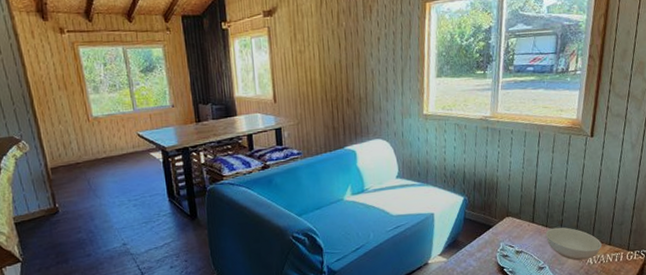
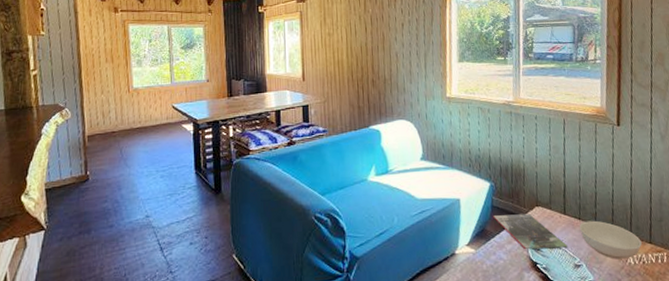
magazine: none [464,224,534,257] -> present [492,214,568,250]

